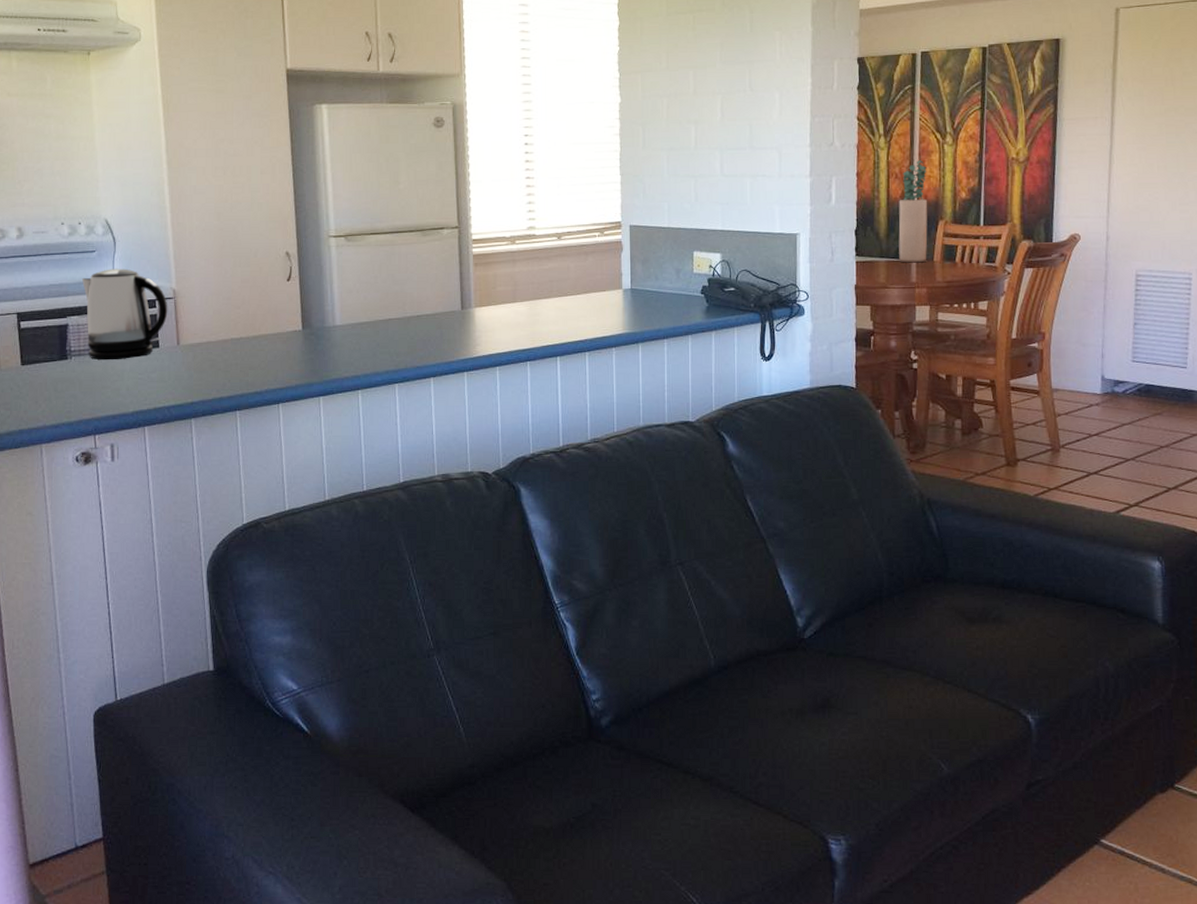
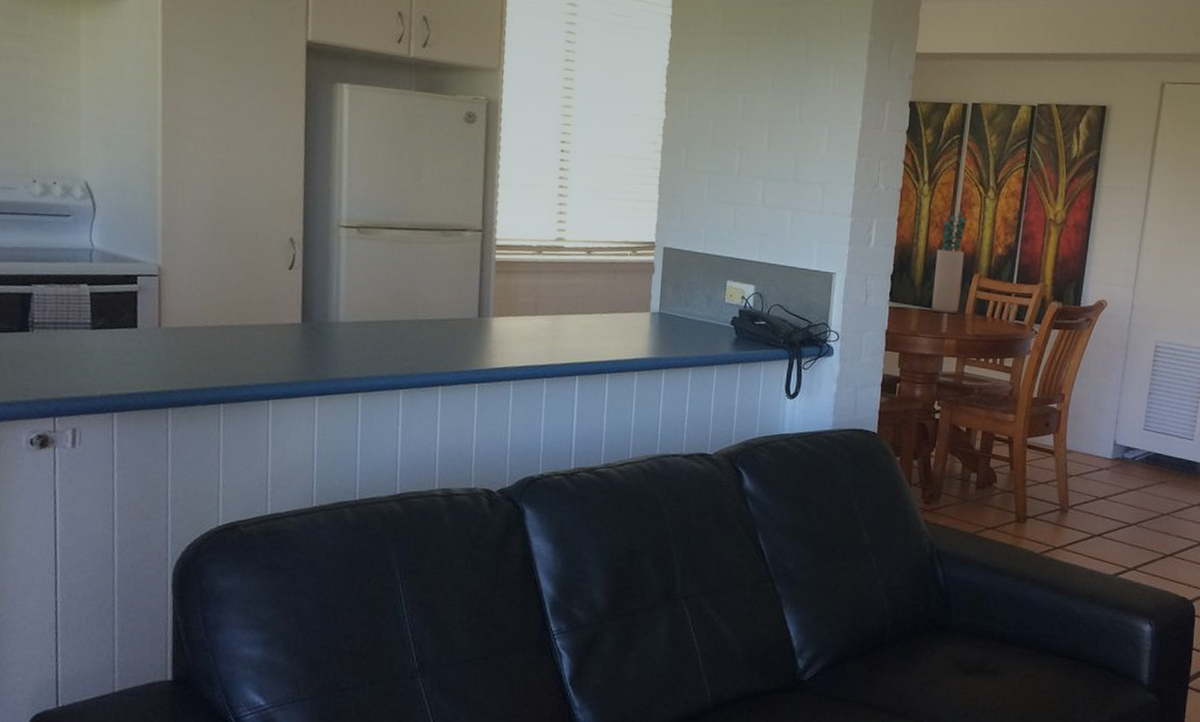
kettle: present [82,268,168,360] -> none [53,236,151,337]

